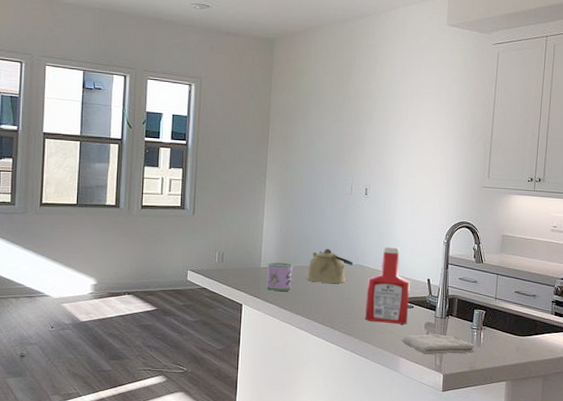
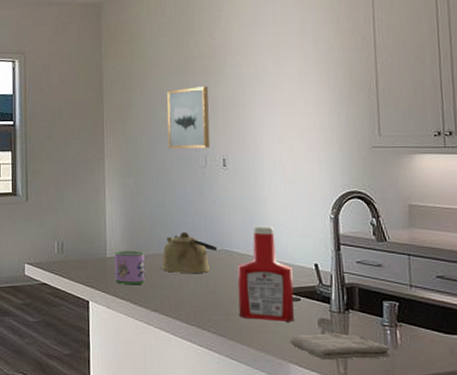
wall art: none [322,124,360,178] -> present [167,86,210,149]

